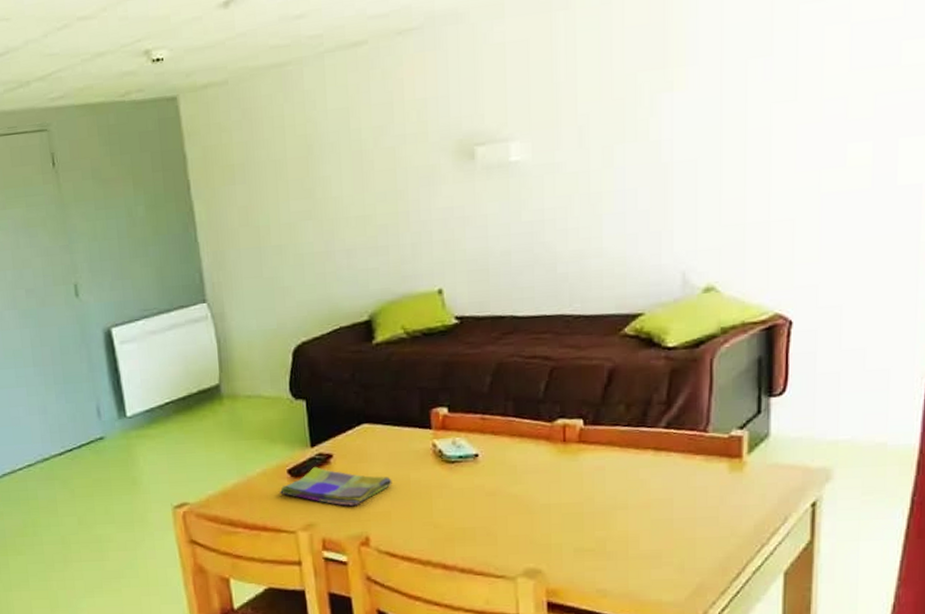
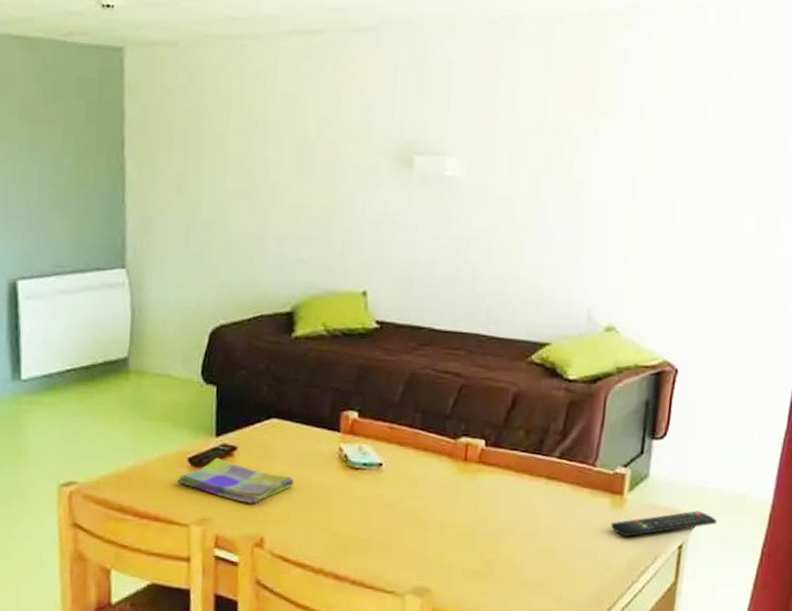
remote control: none [731,465,854,499] -> present [611,511,717,537]

